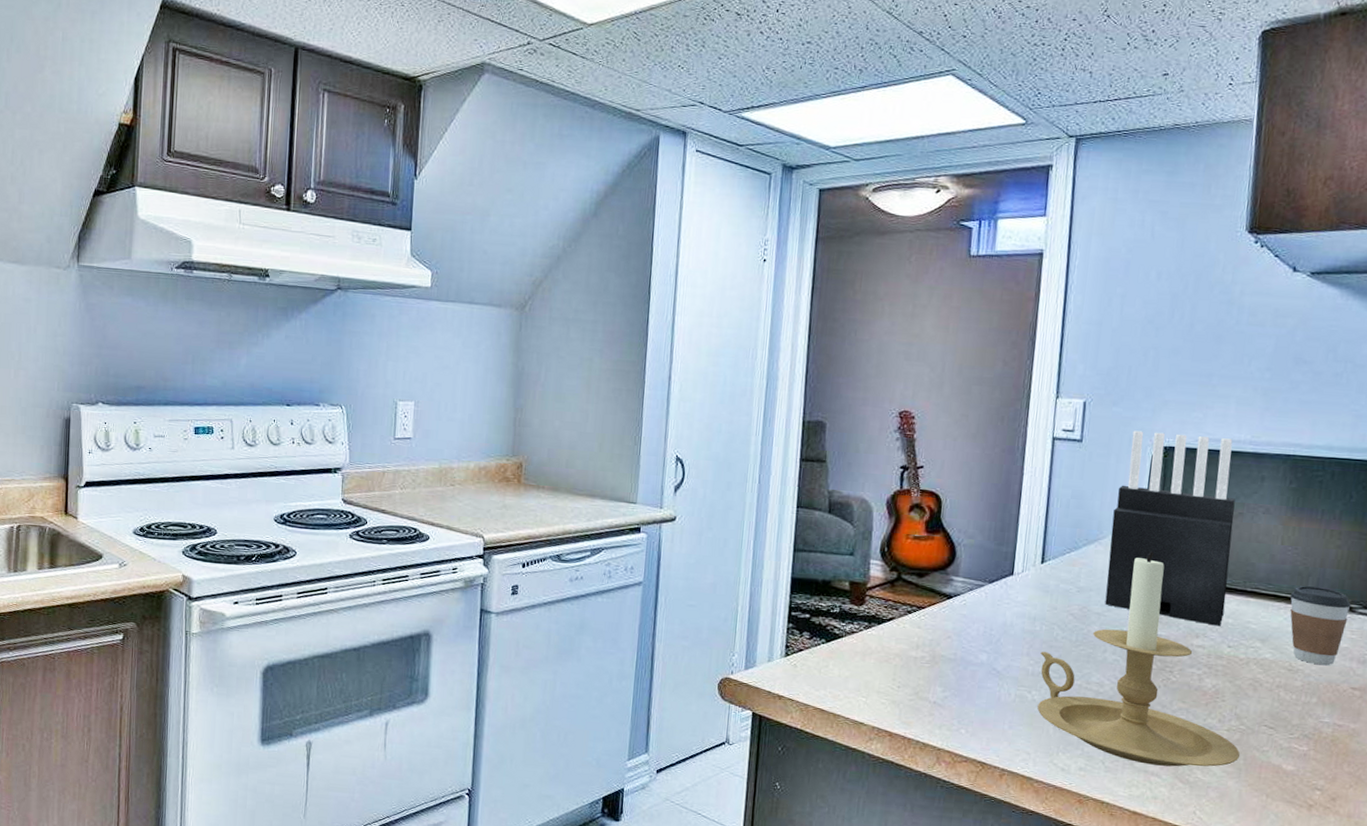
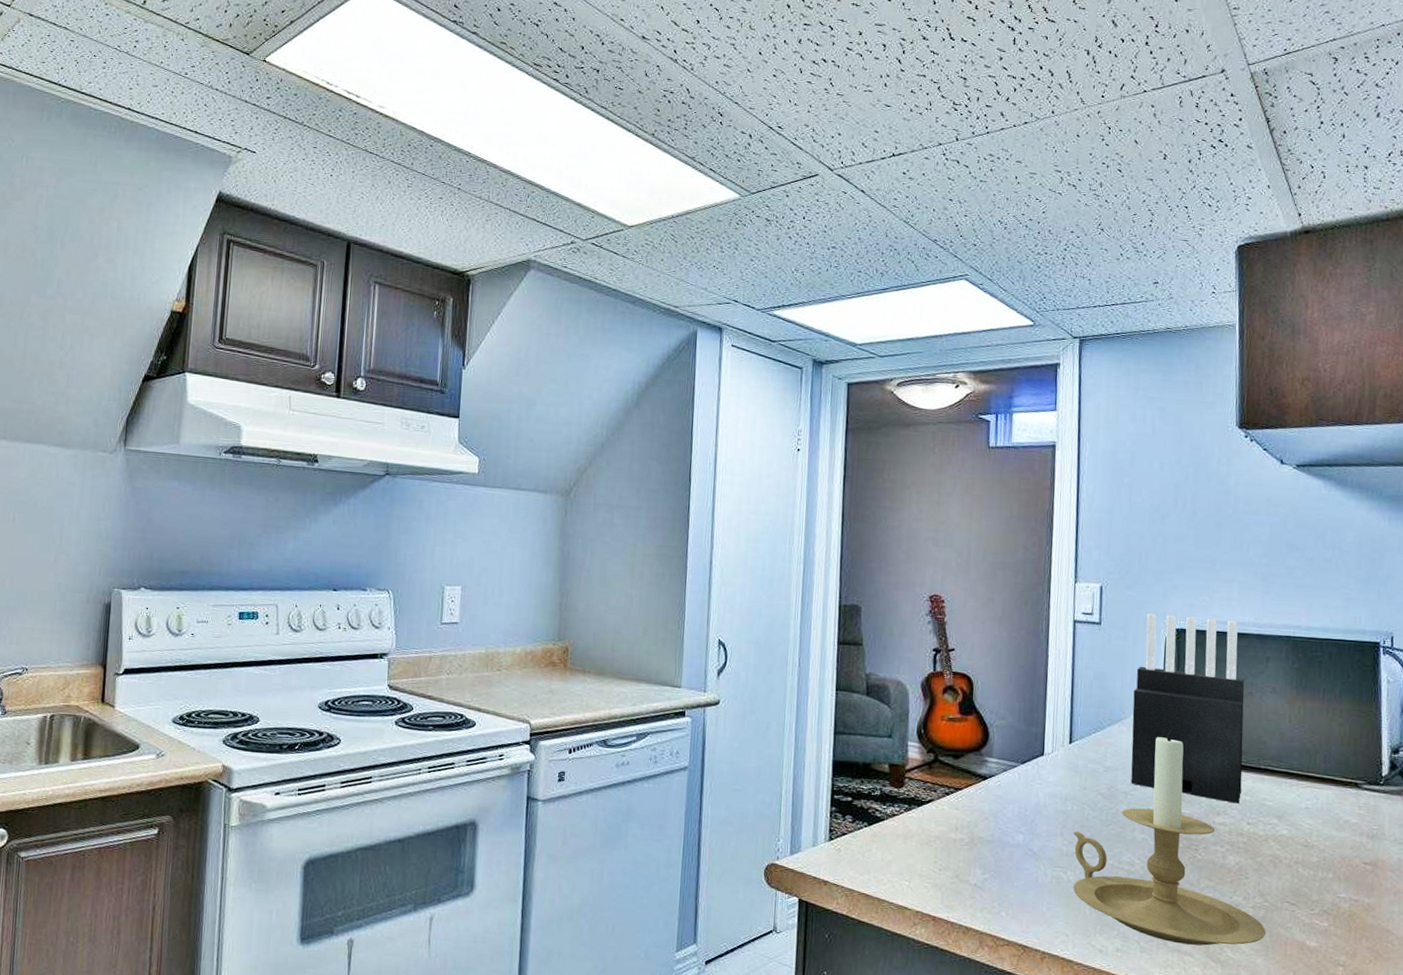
coffee cup: present [1290,585,1351,666] -> none [1300,762,1357,841]

